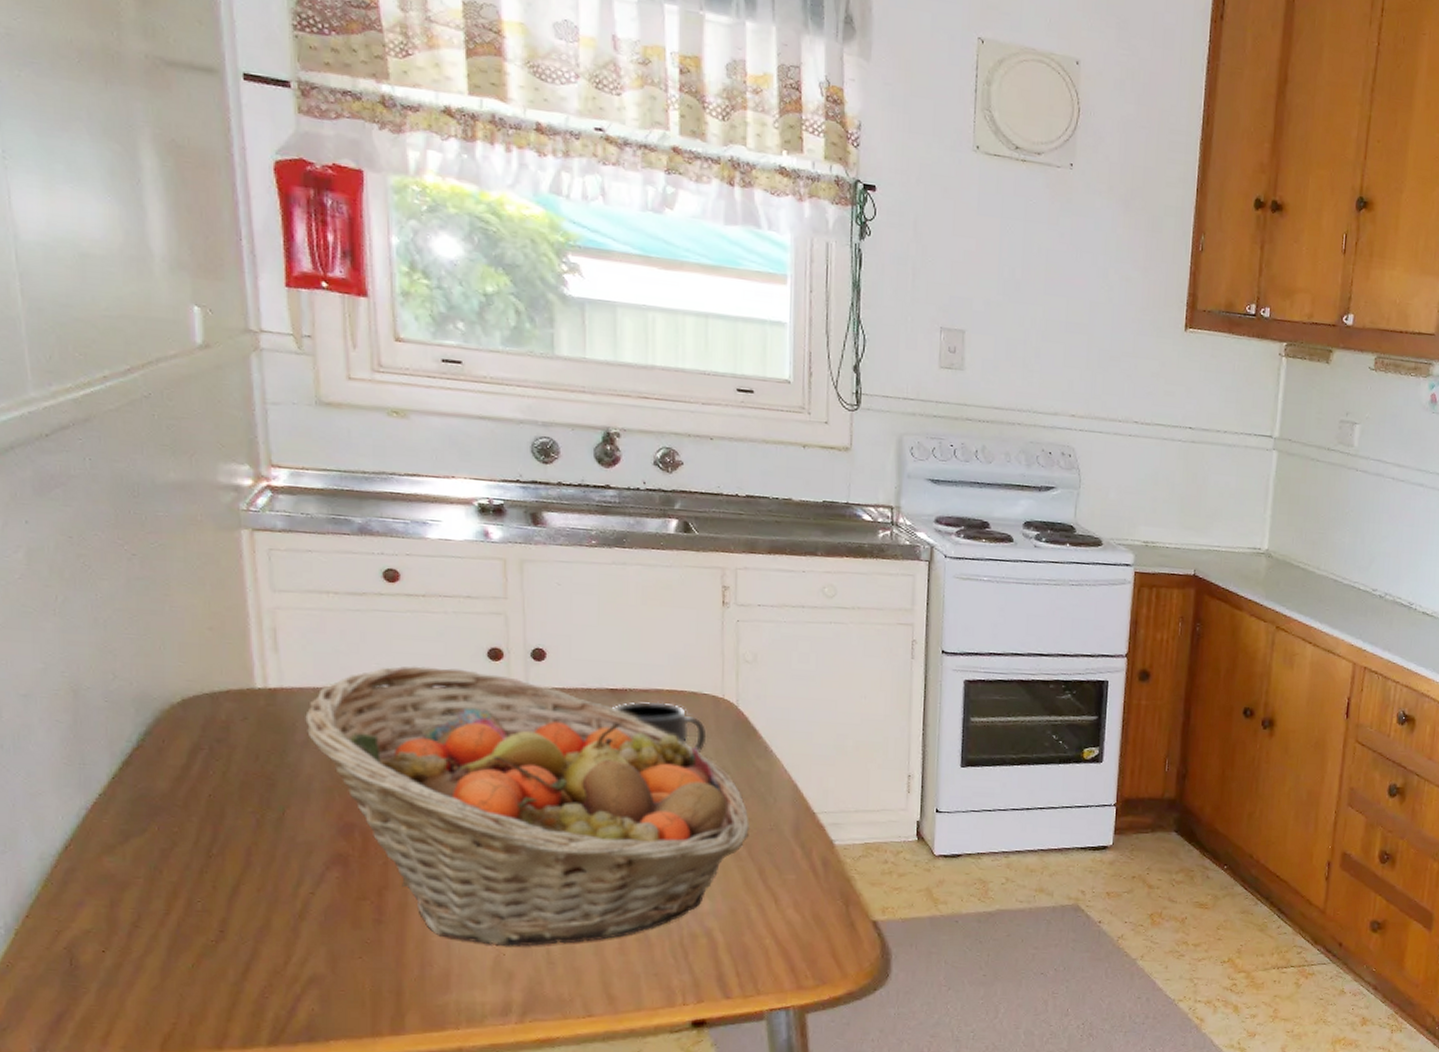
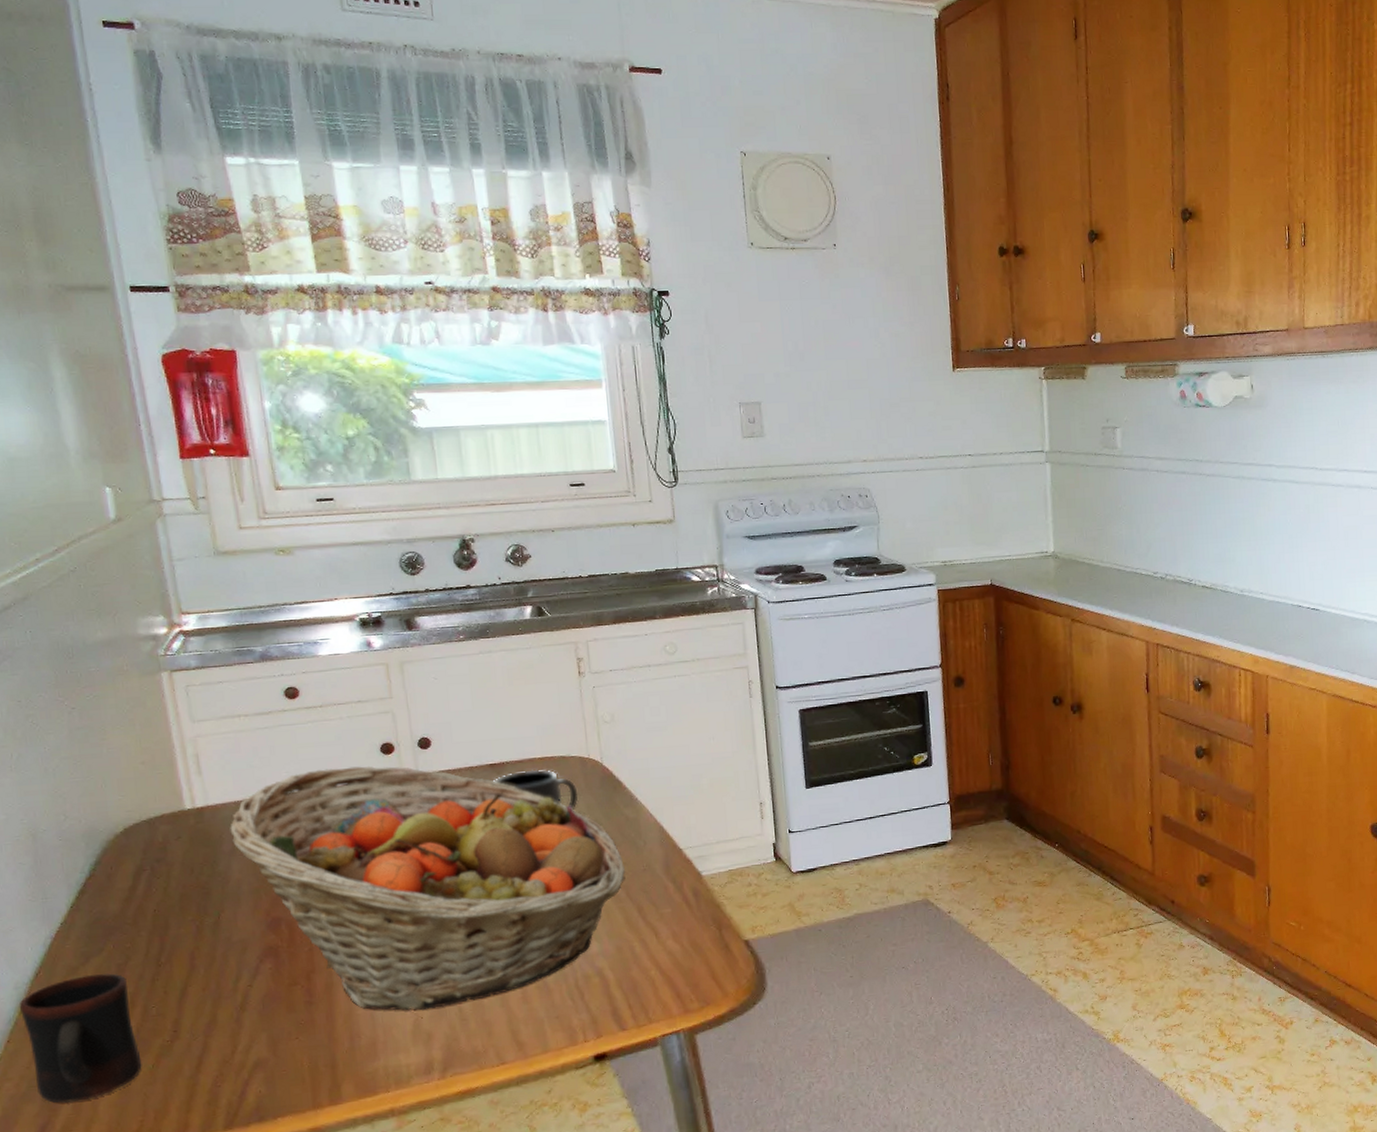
mug: none [42,856,180,993] -> present [19,973,142,1103]

